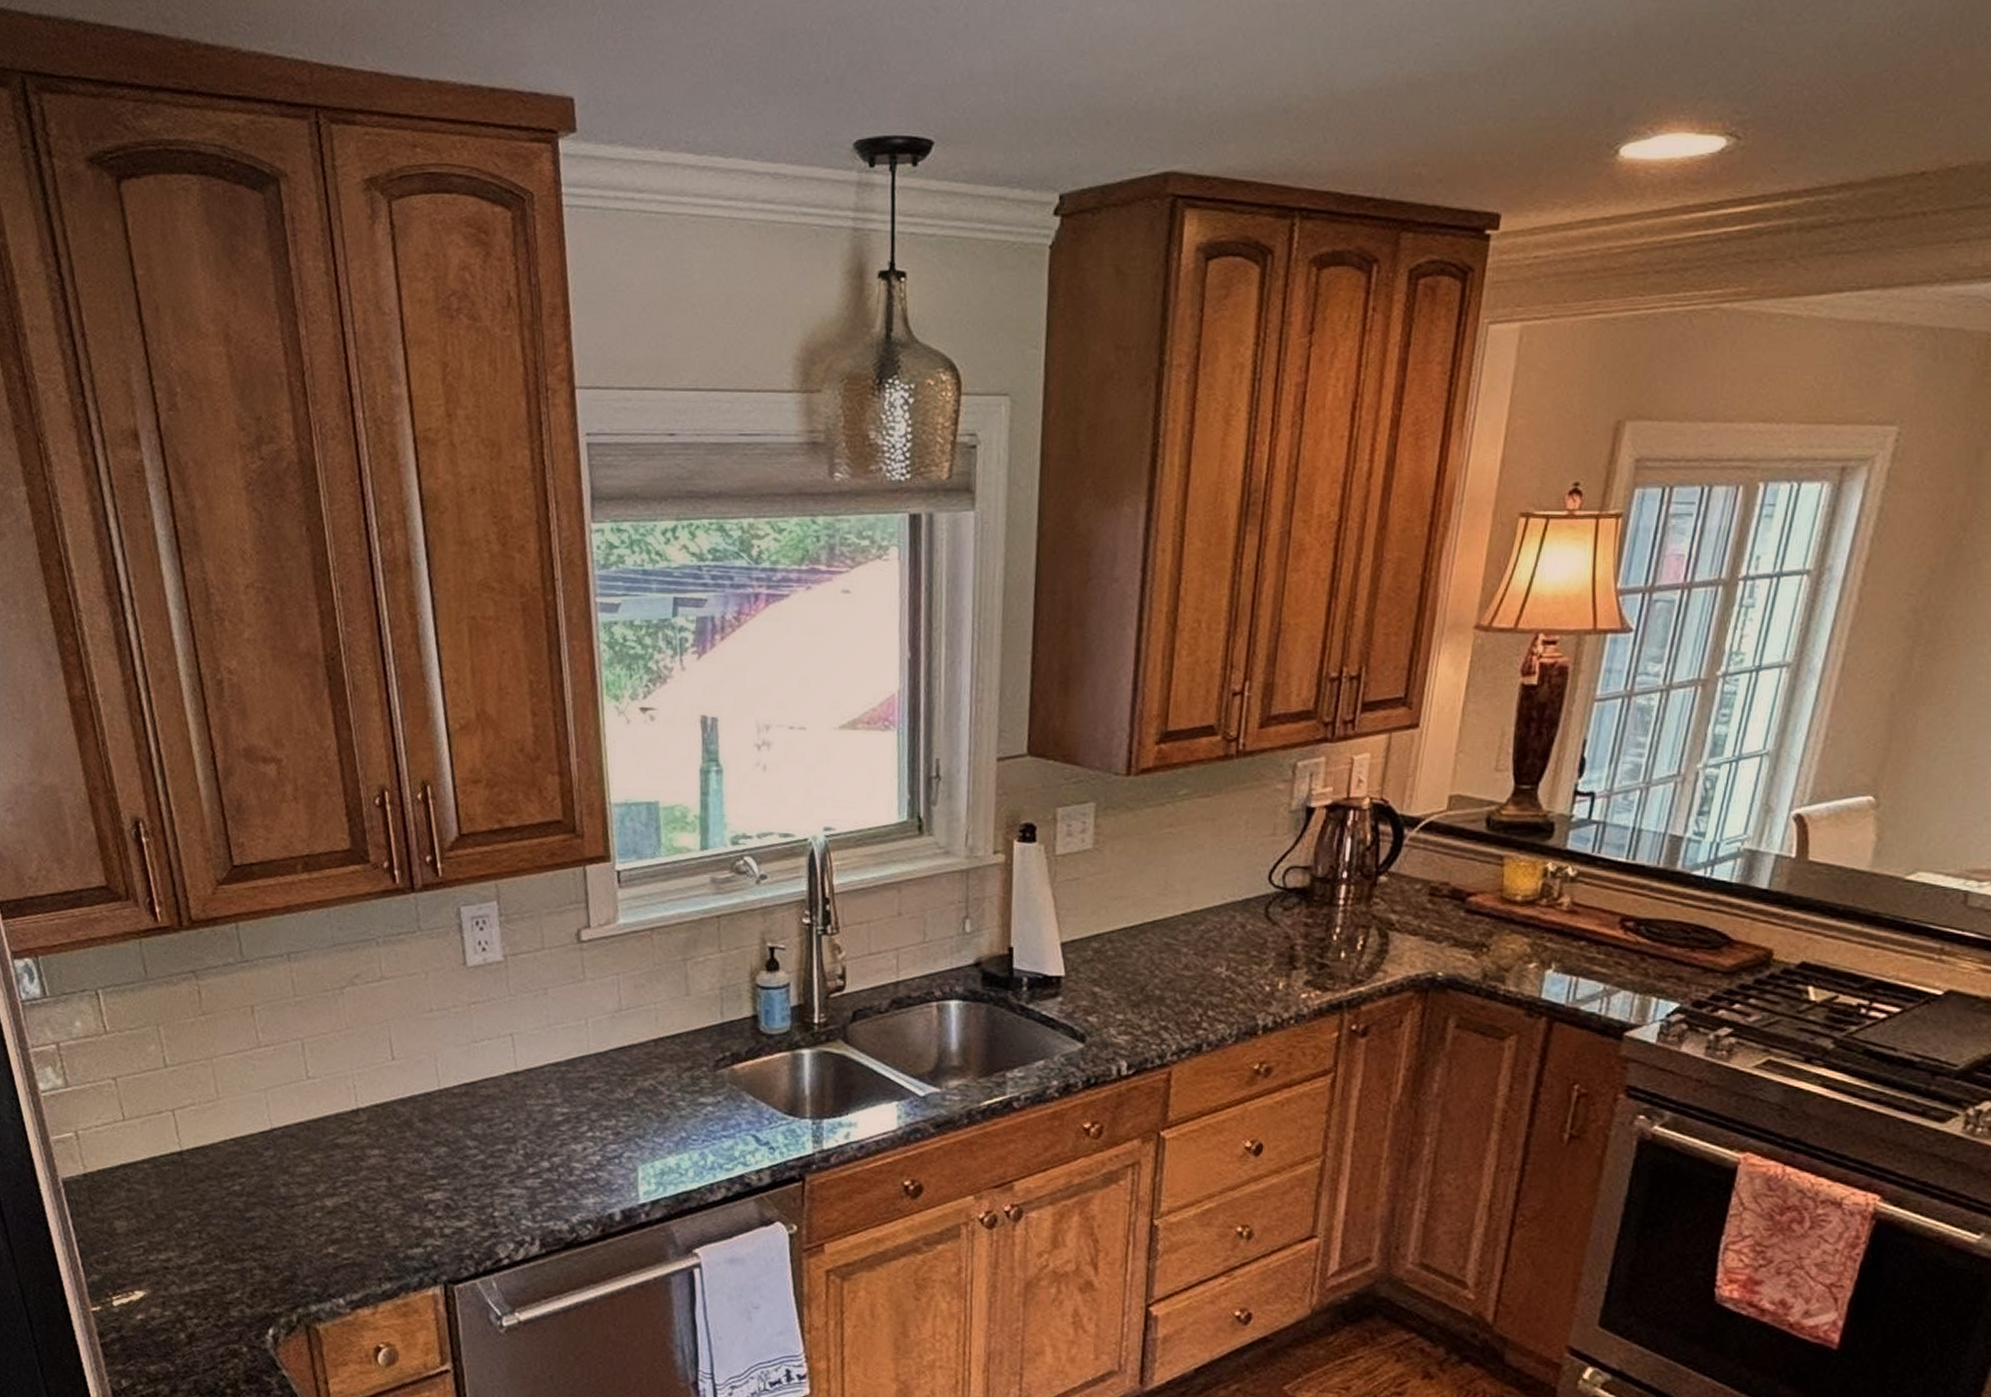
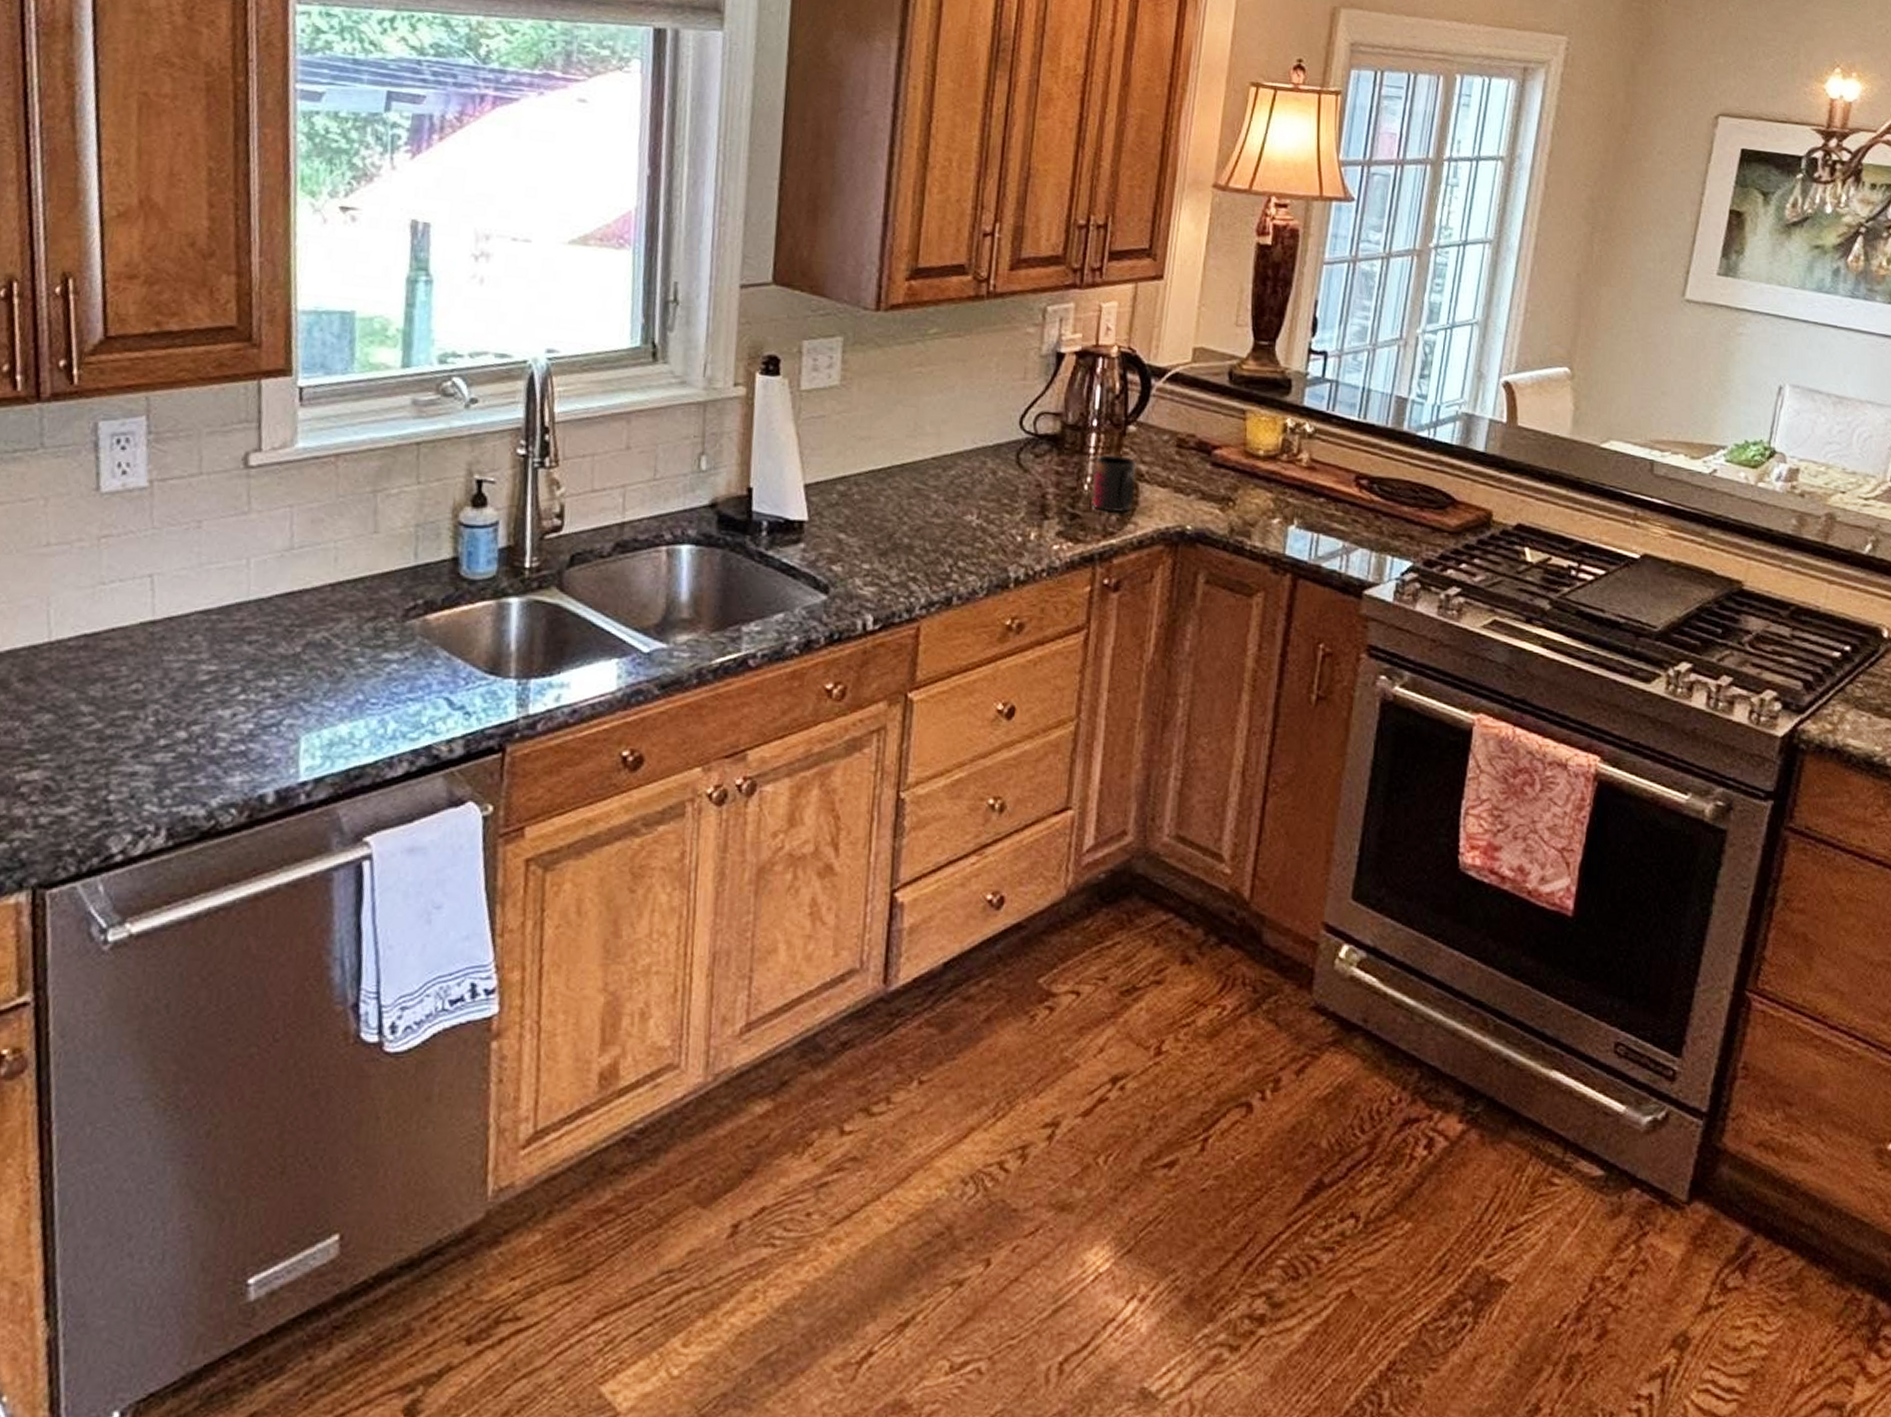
mug: none [1340,905,1387,961] -> present [1091,455,1137,512]

